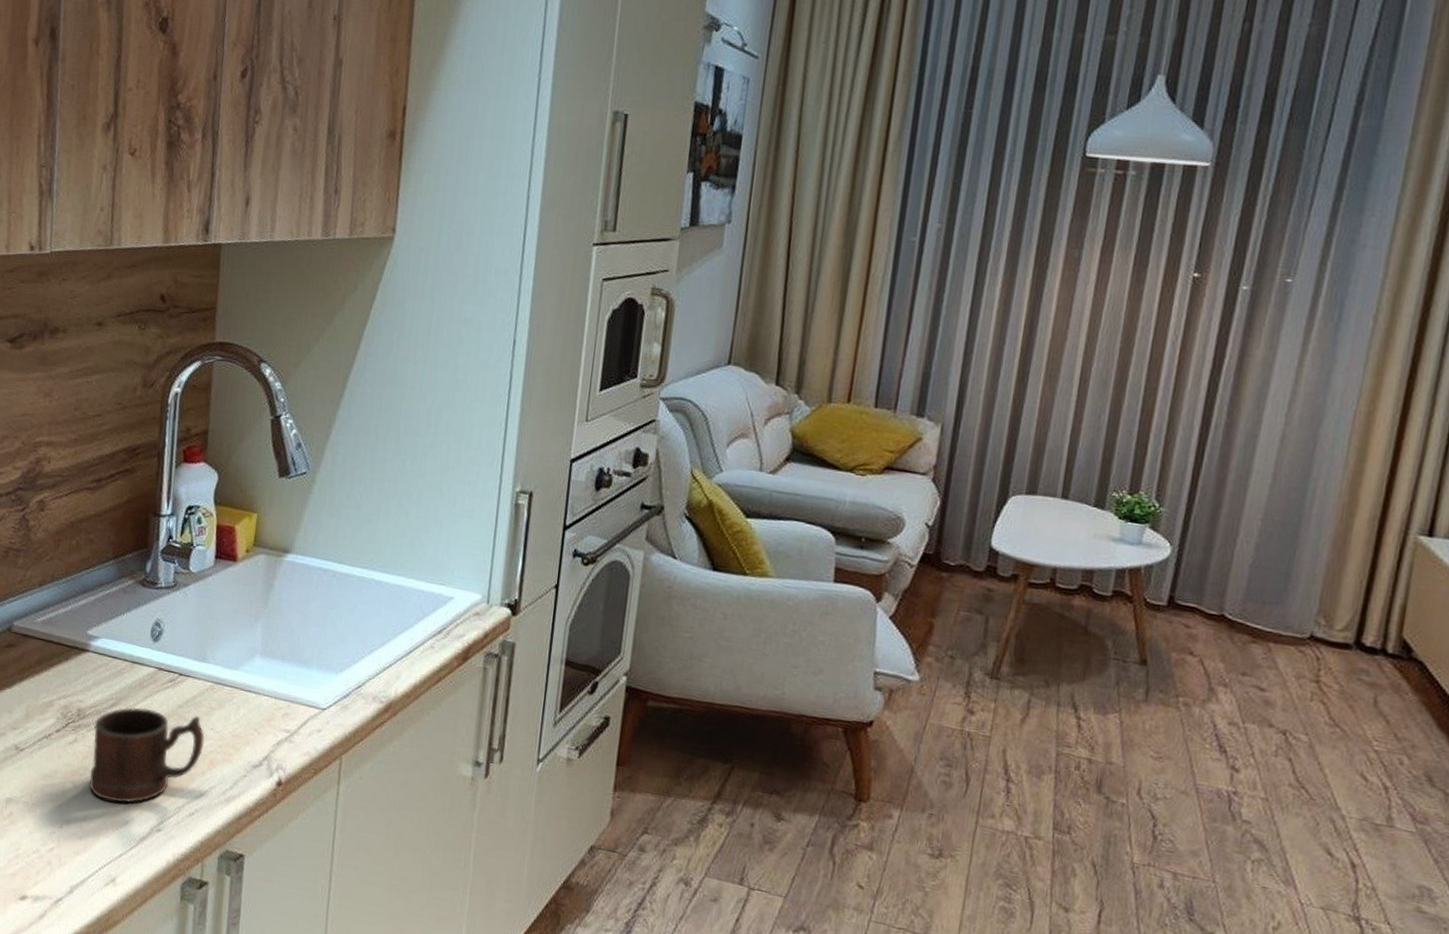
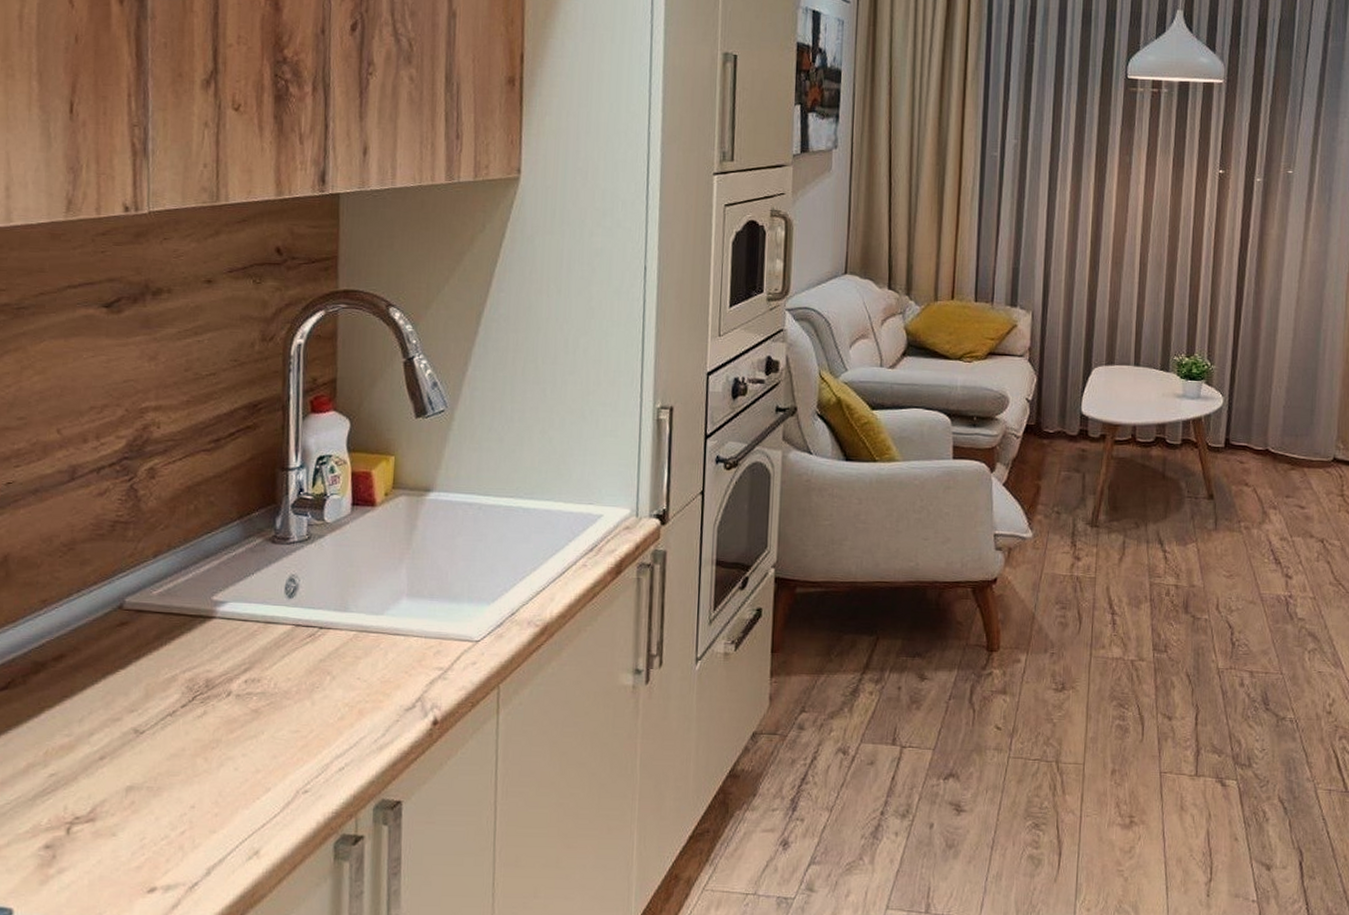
mug: present [89,707,205,804] -> none [223,667,352,772]

